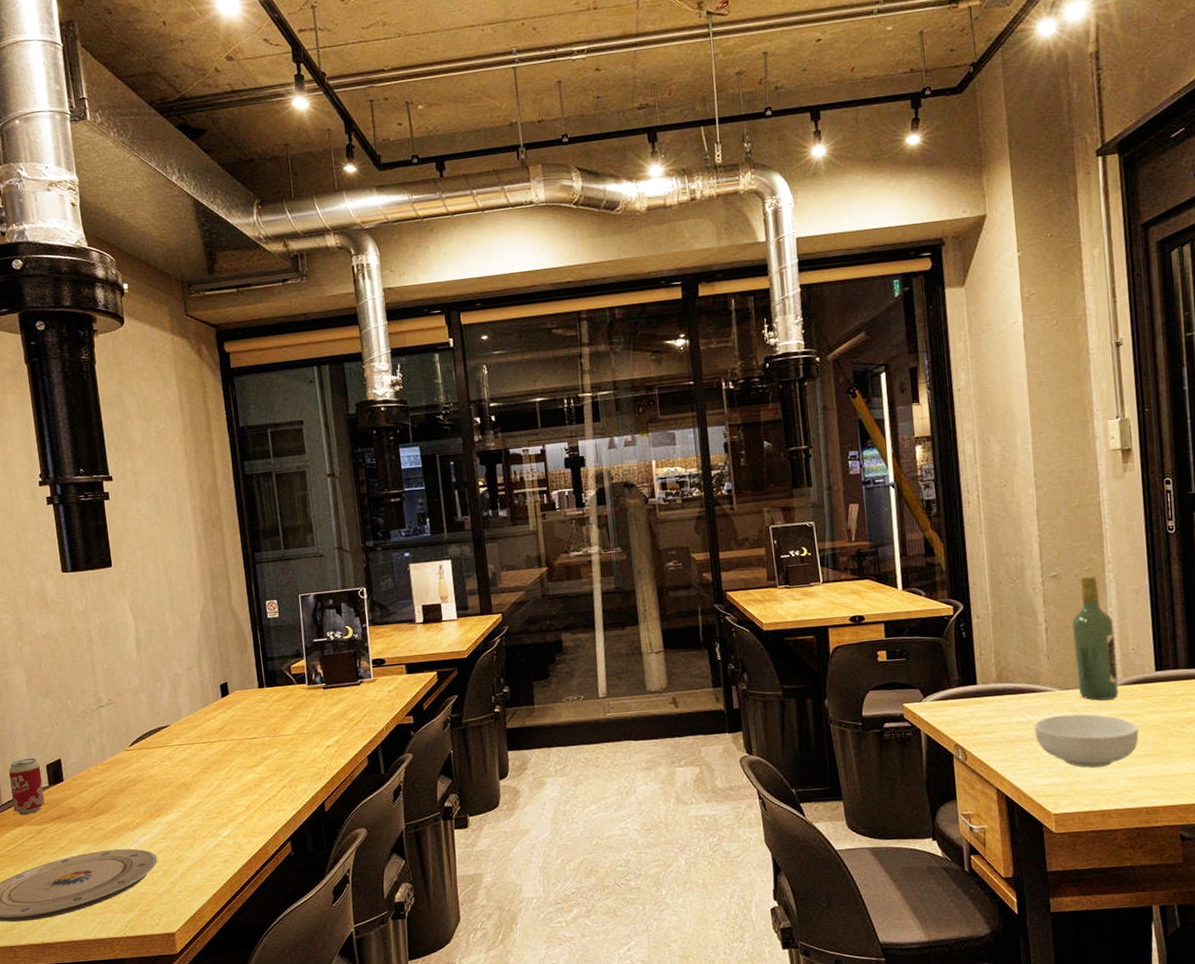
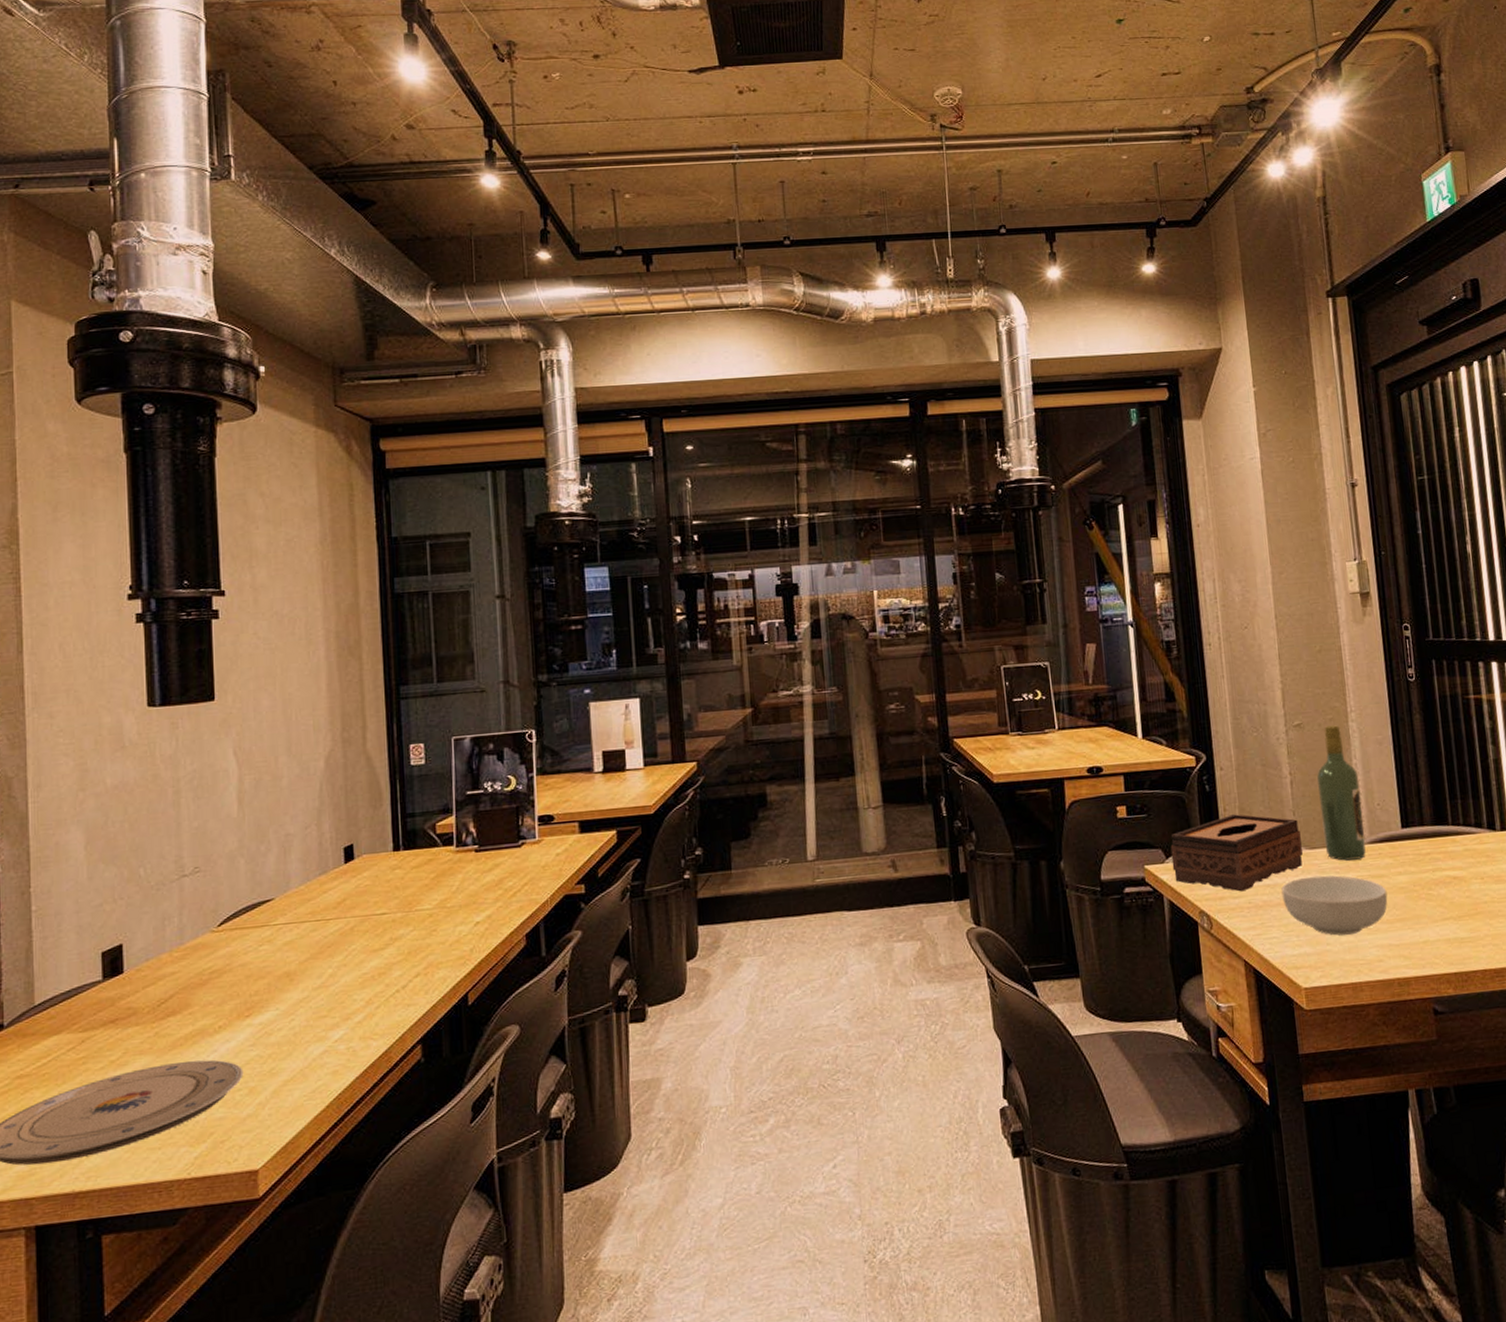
beverage can: present [9,757,45,815] -> none [49,943,95,1019]
tissue box: none [928,658,1056,728] -> present [1170,814,1303,892]

